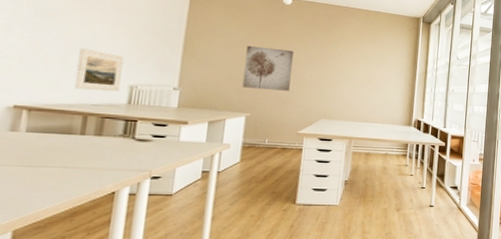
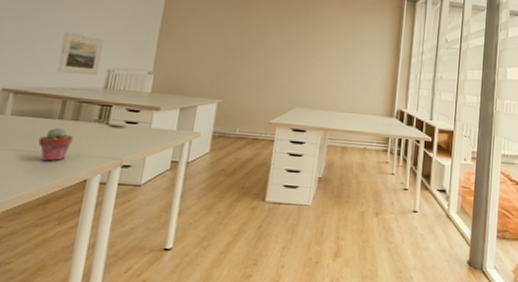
potted succulent: none [59,143,97,176] -> present [38,127,73,162]
wall art: present [242,45,294,91] -> none [215,27,269,77]

